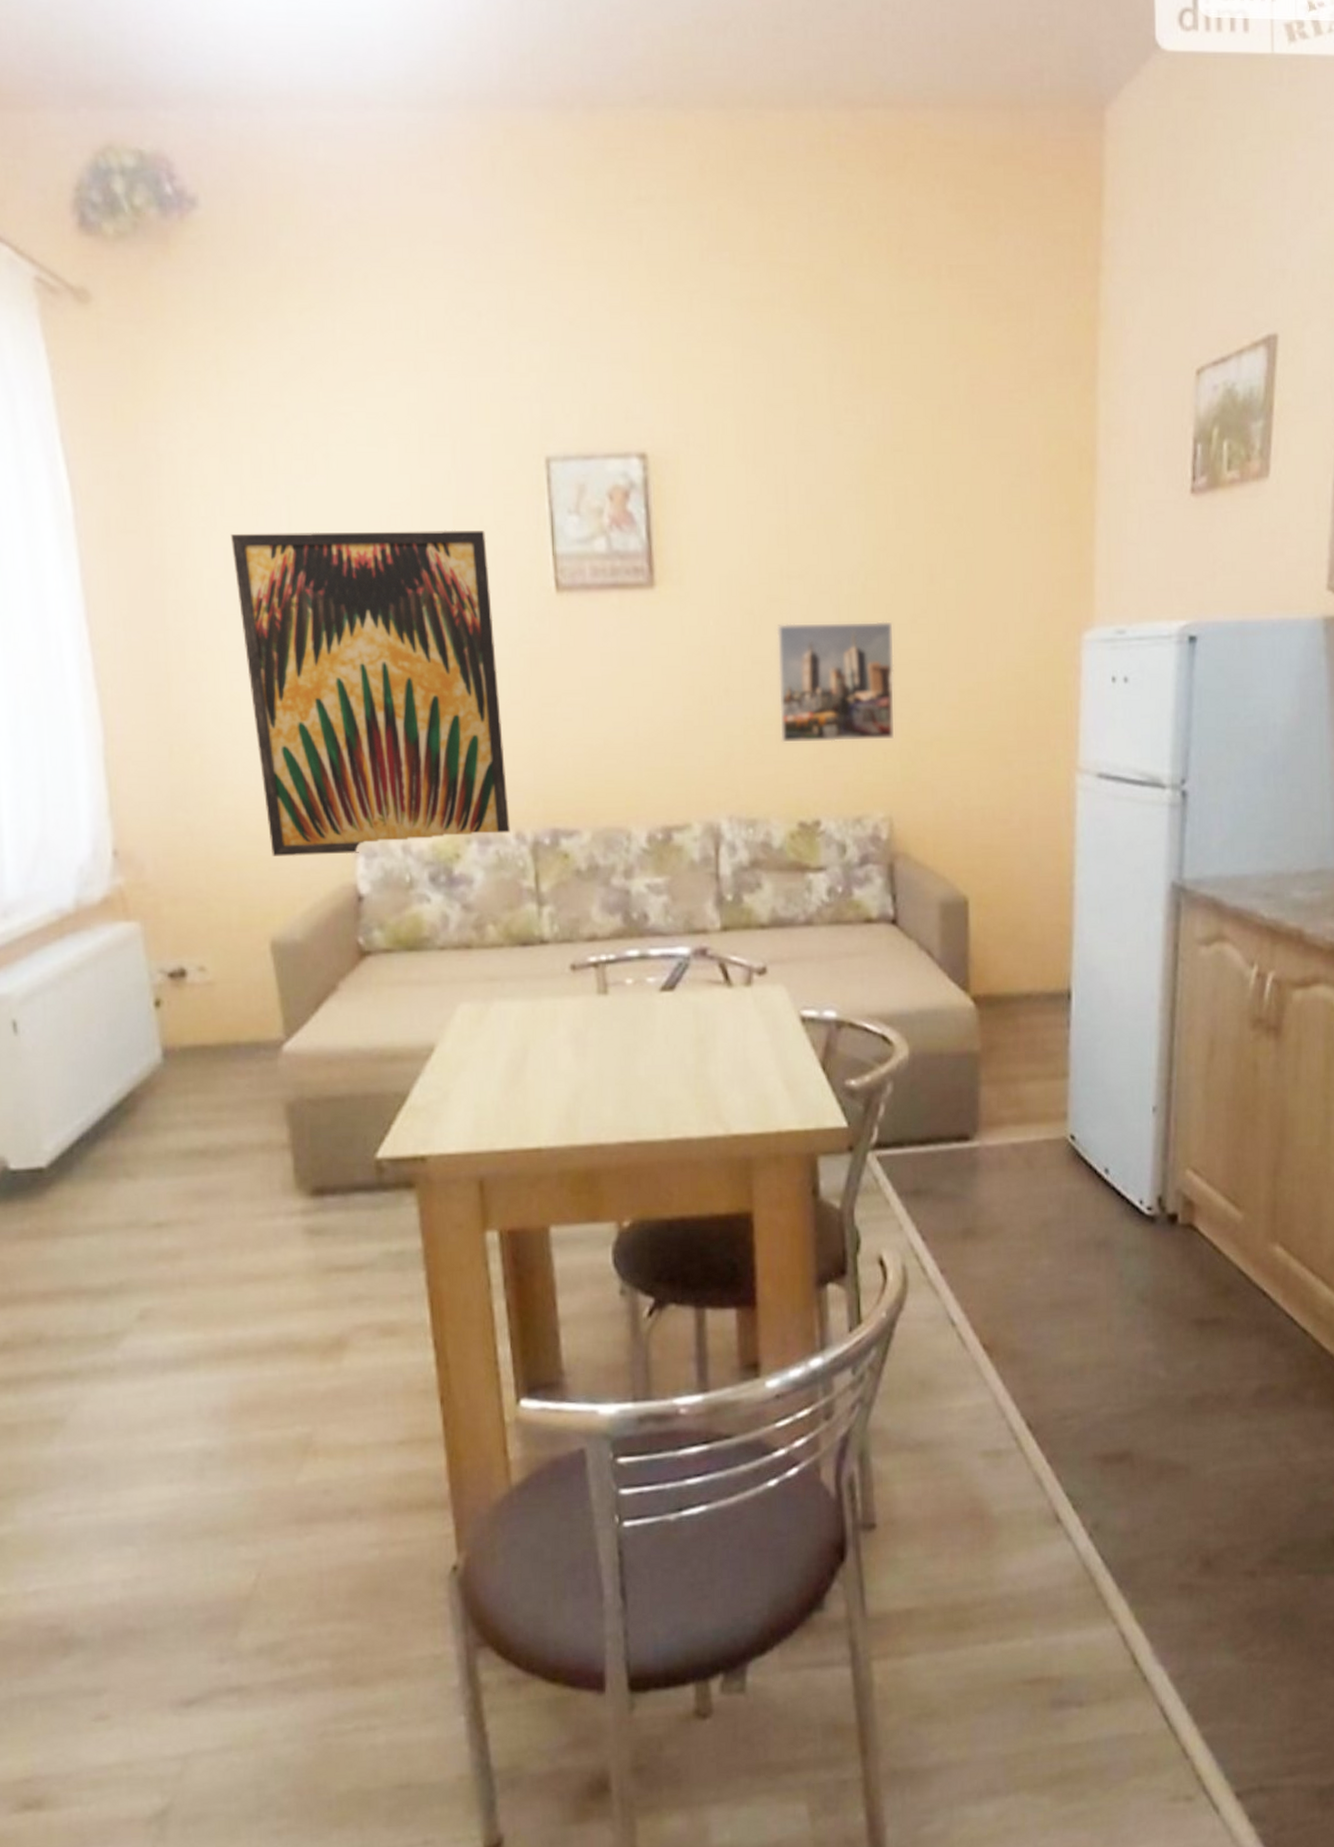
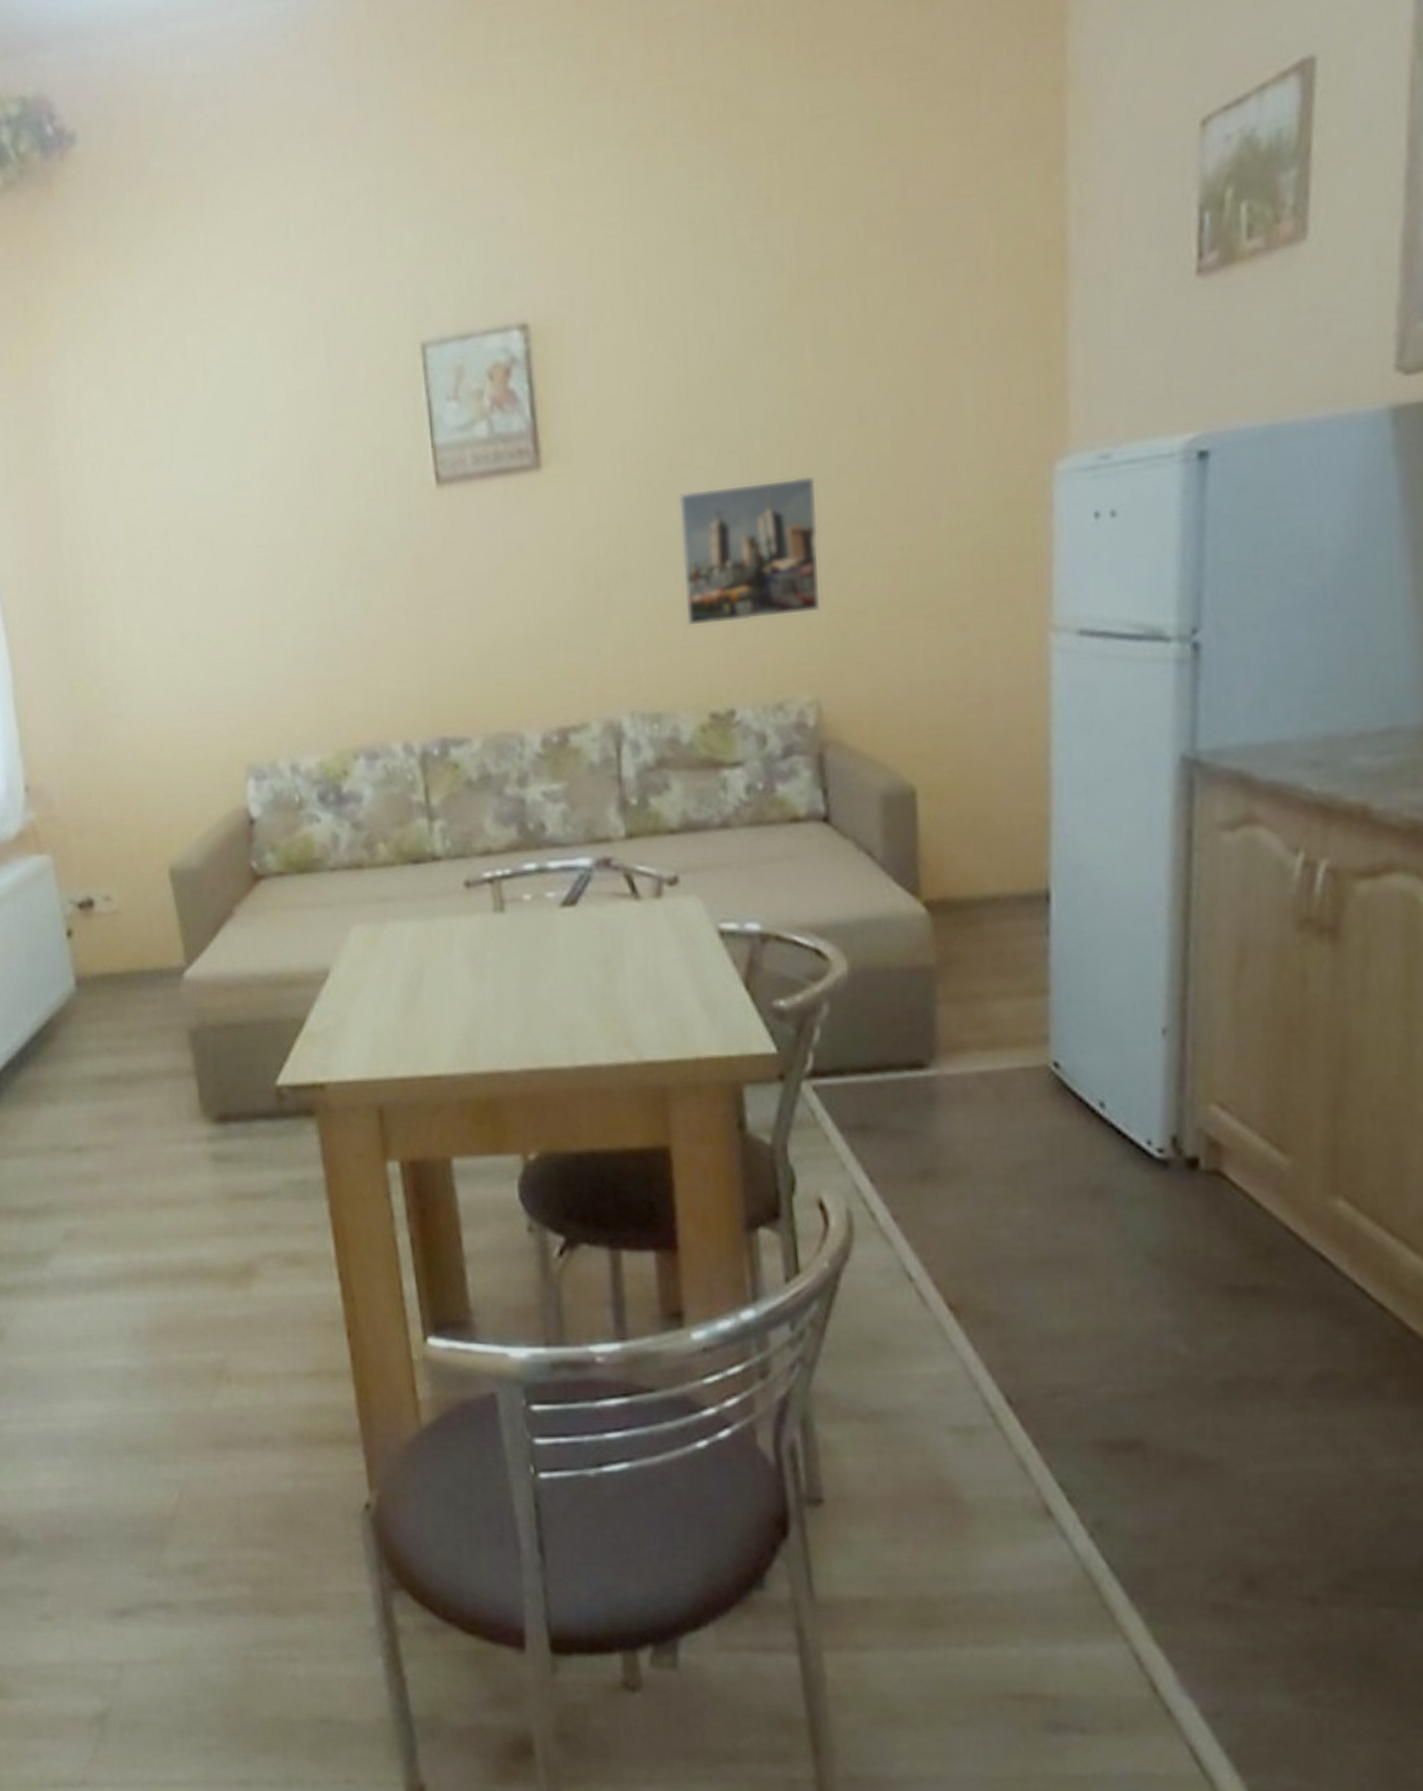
wall art: present [231,530,510,857] -> none [118,430,398,784]

